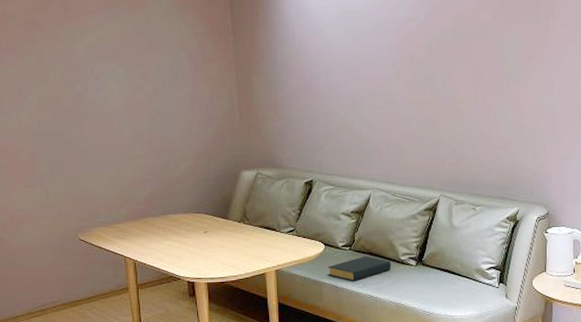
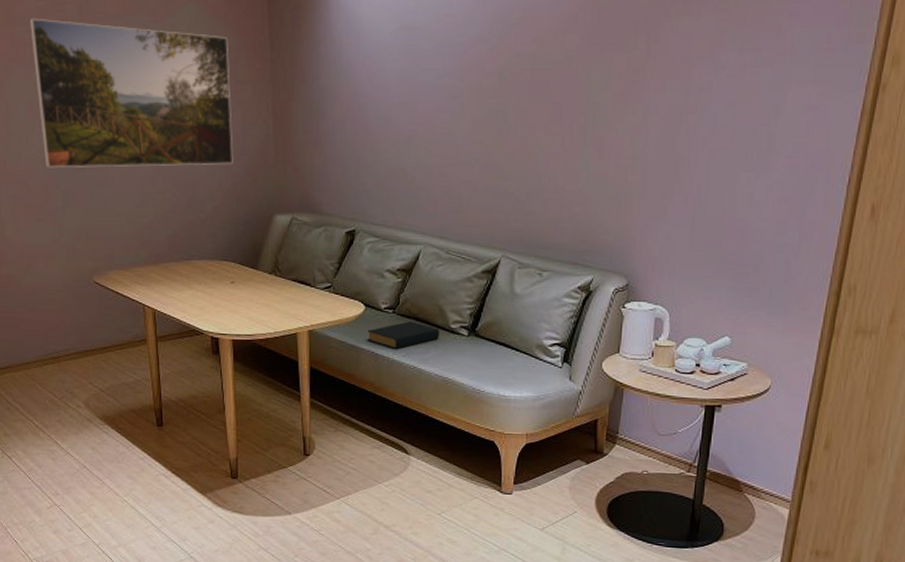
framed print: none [19,14,203,141] -> present [29,18,233,168]

